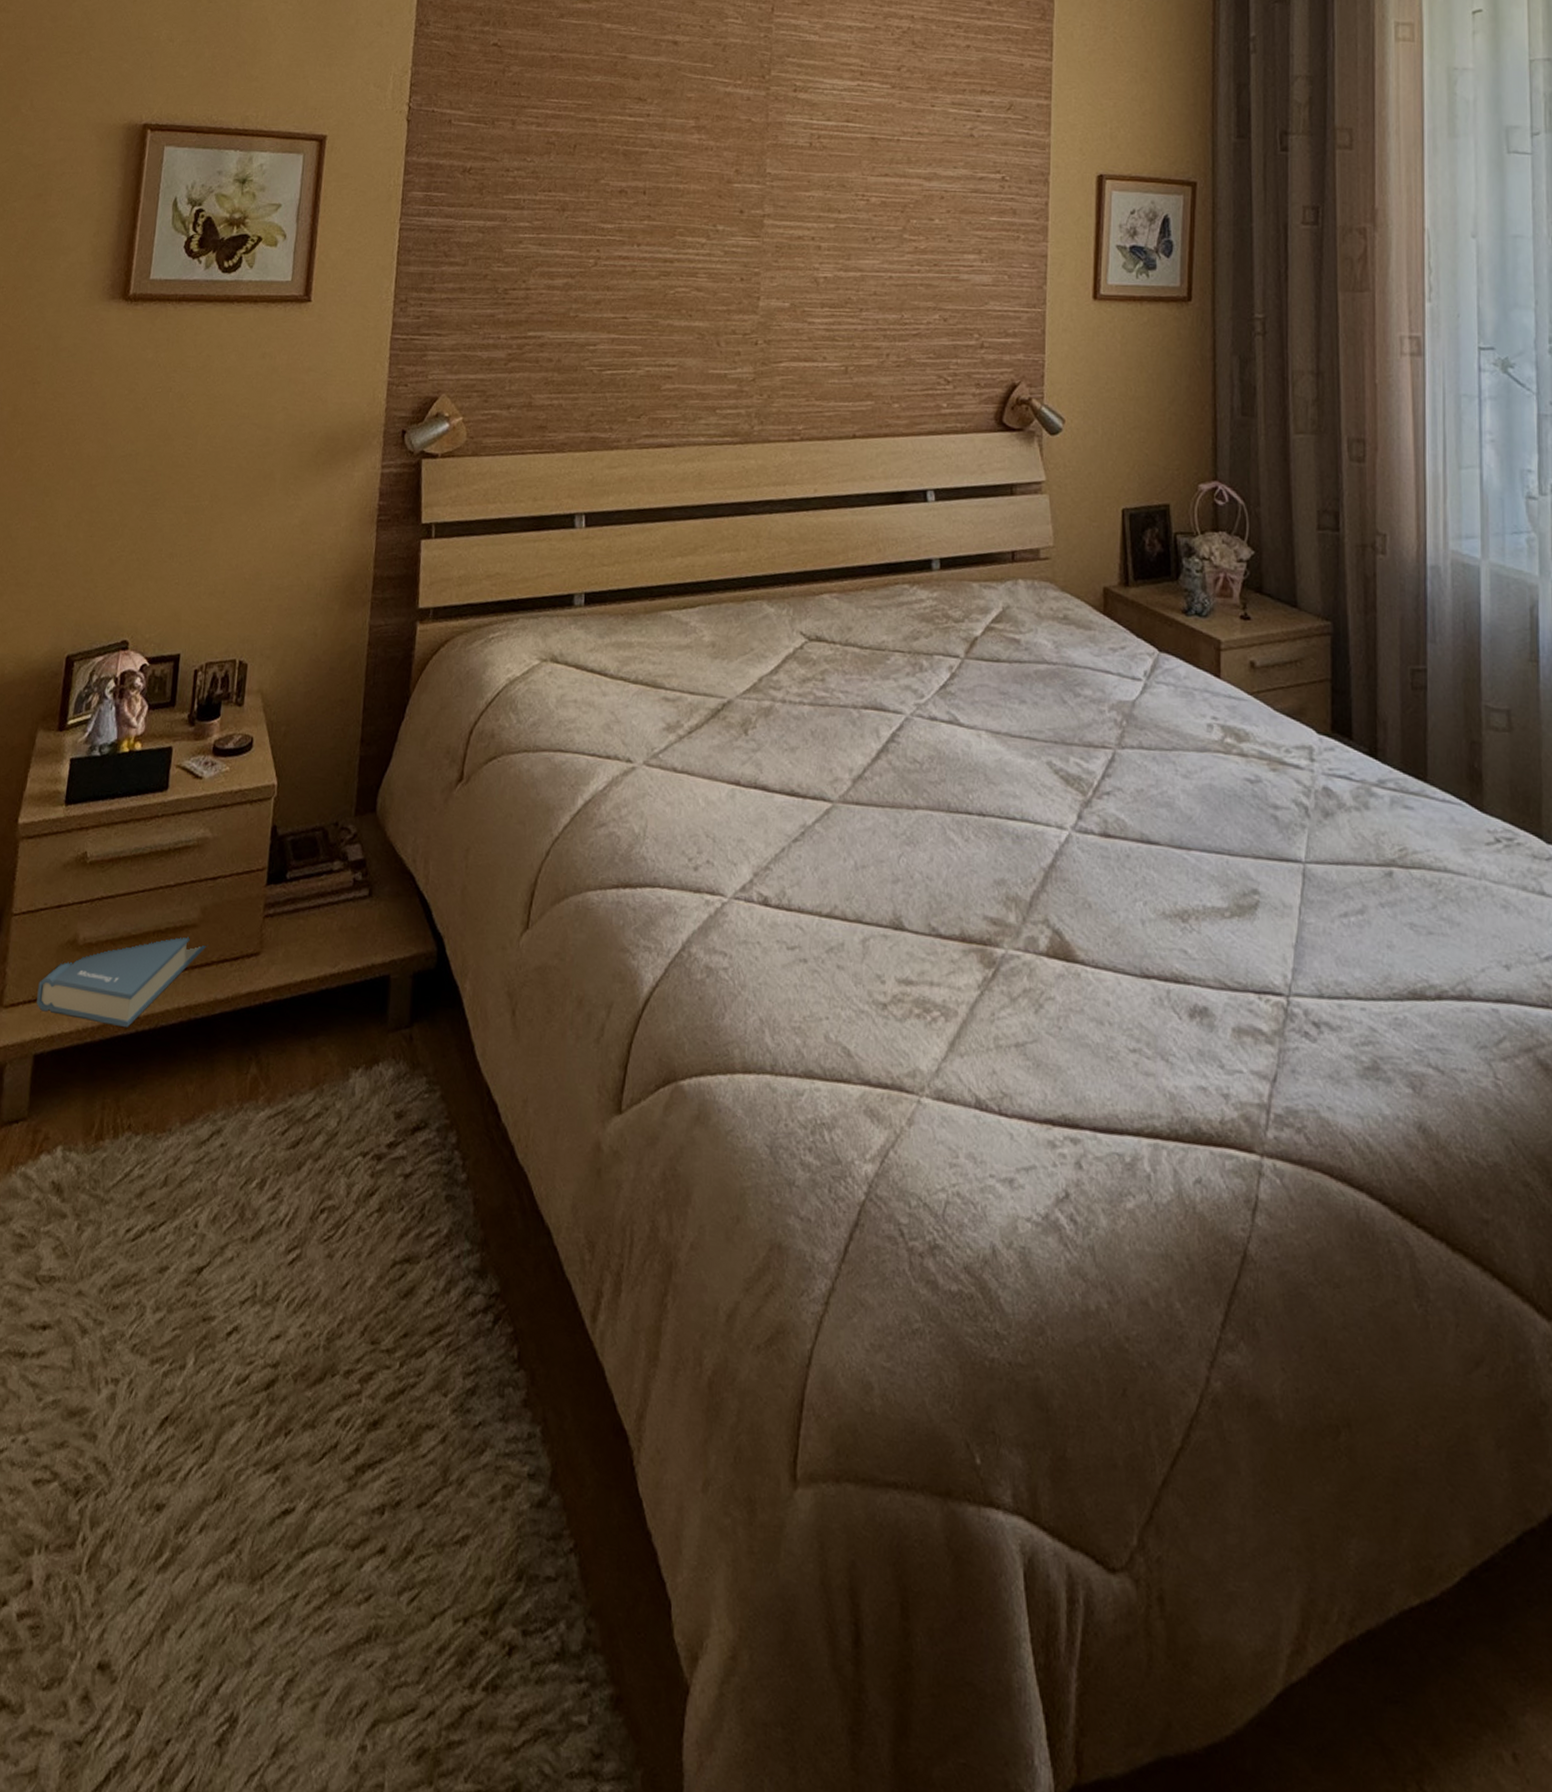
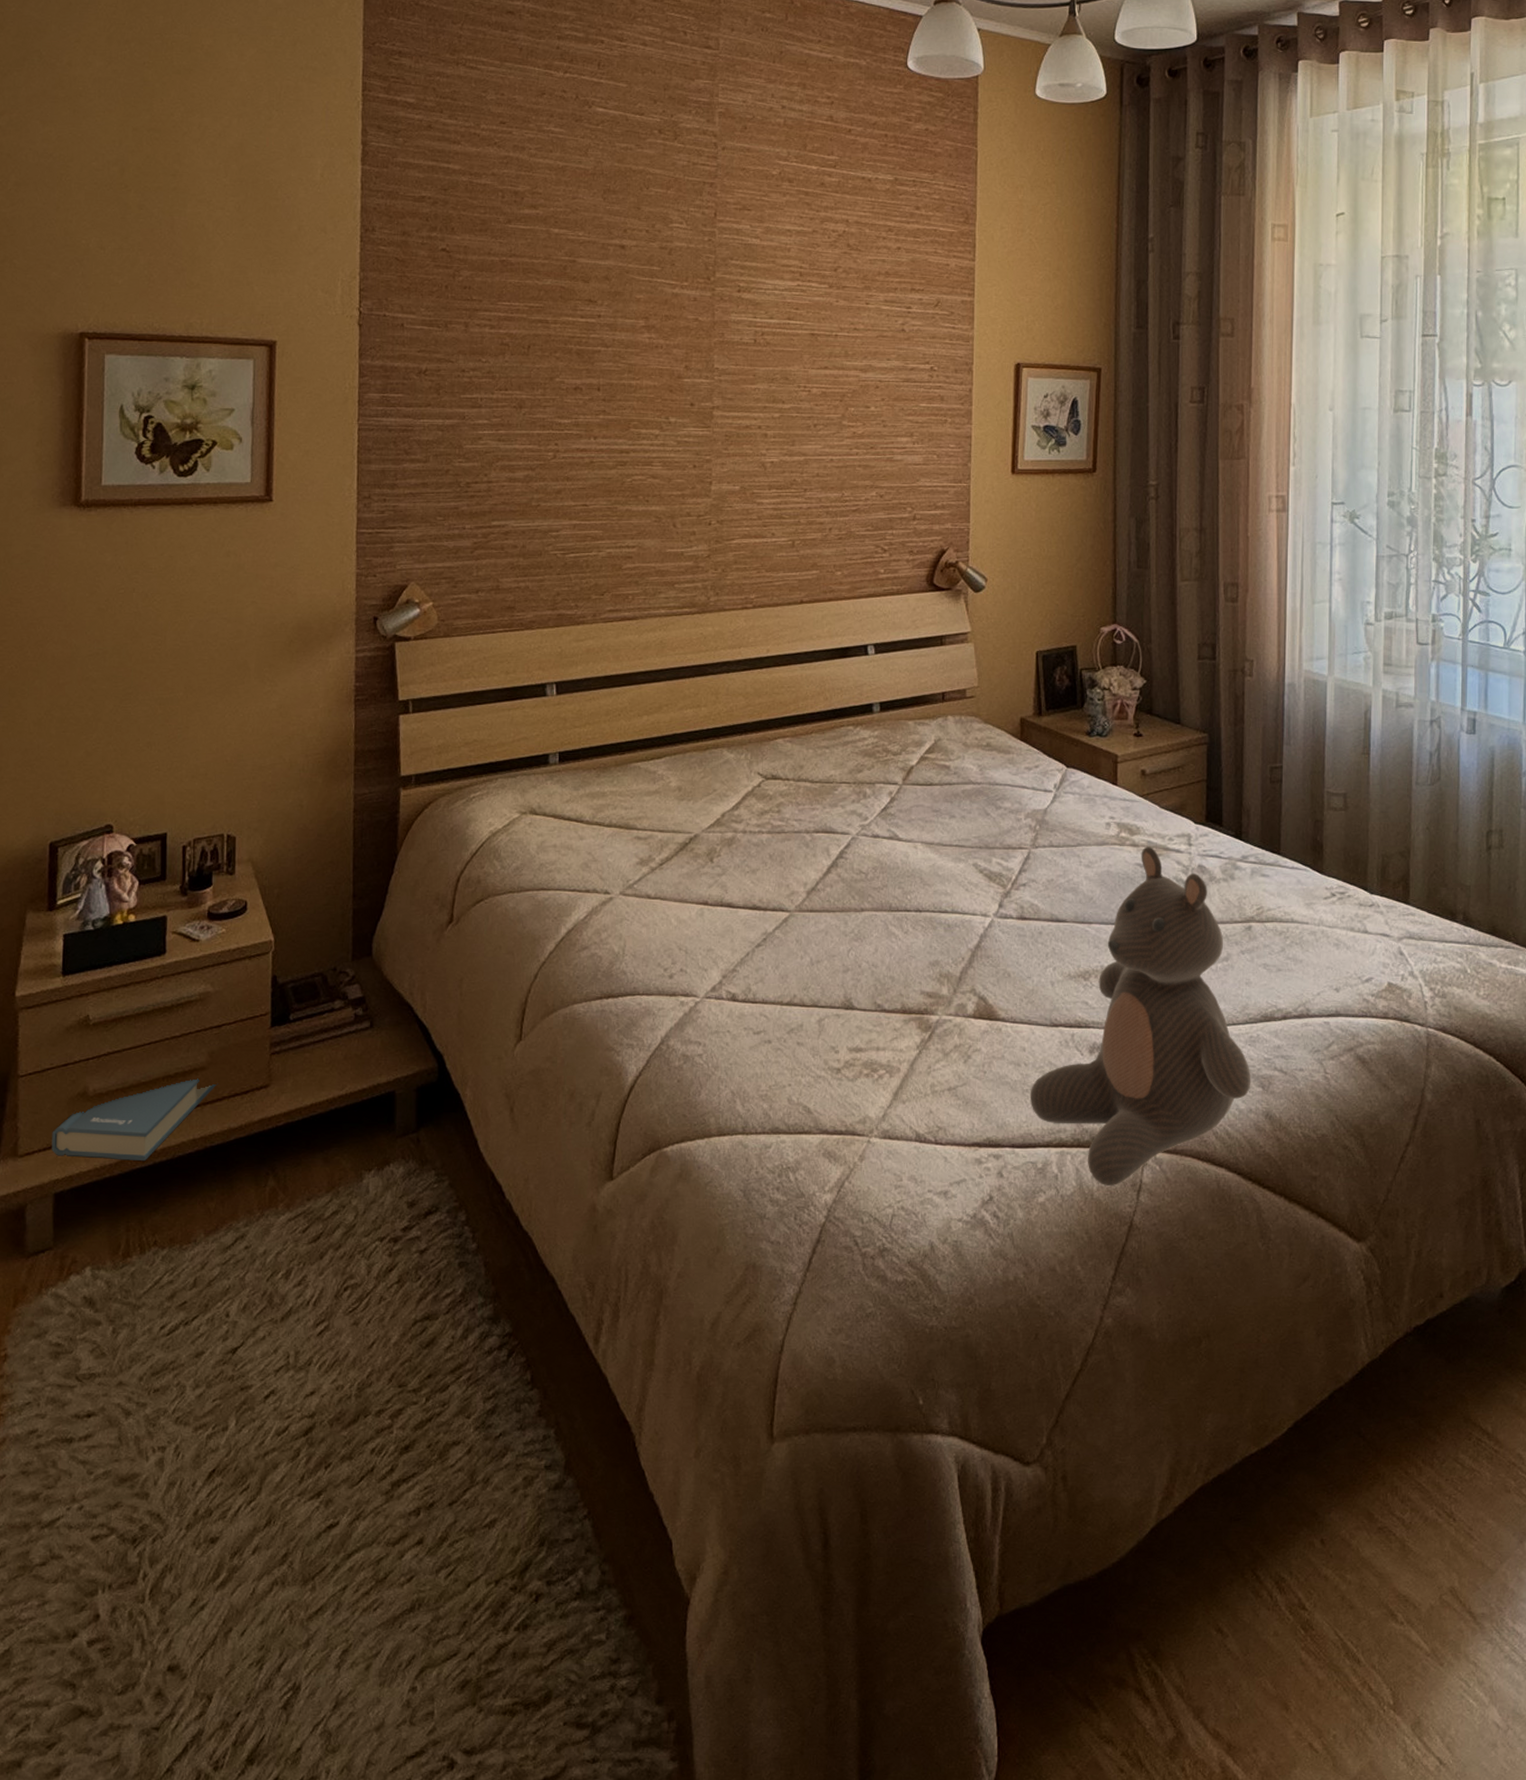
teddy bear: none [1115,757,1398,1199] -> present [1029,846,1251,1187]

